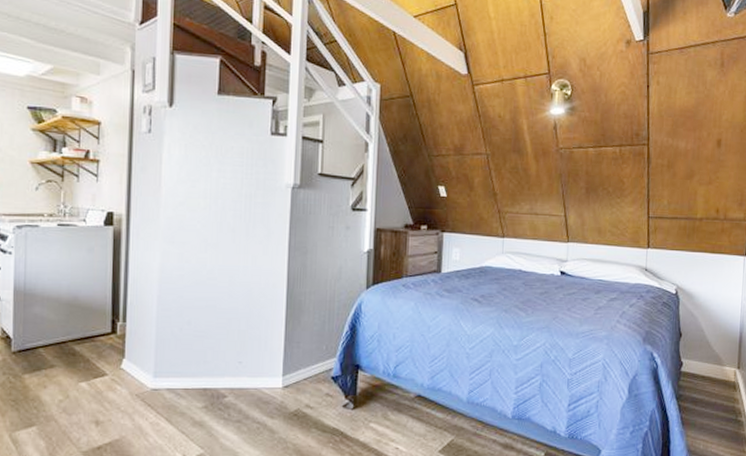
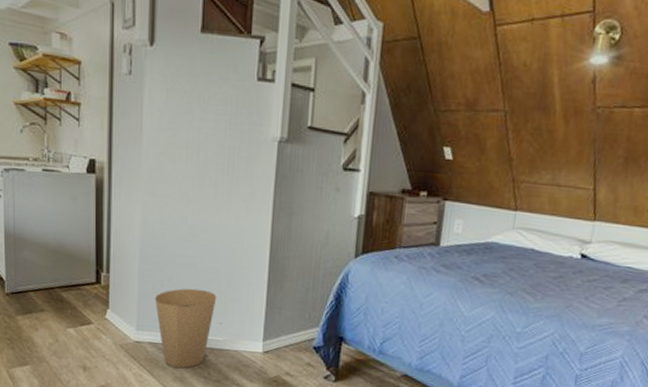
trash can: none [173,330,236,413] -> present [155,288,217,369]

